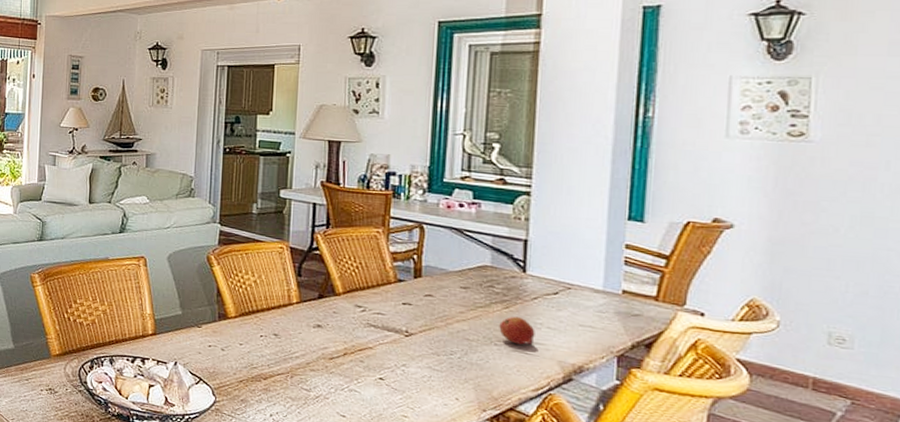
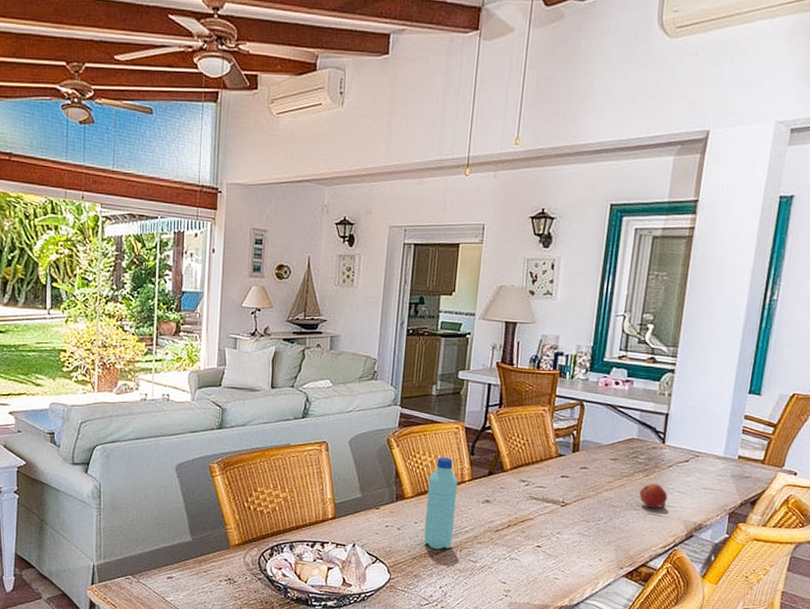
water bottle: none [250,277,285,375] -> present [424,457,458,550]

